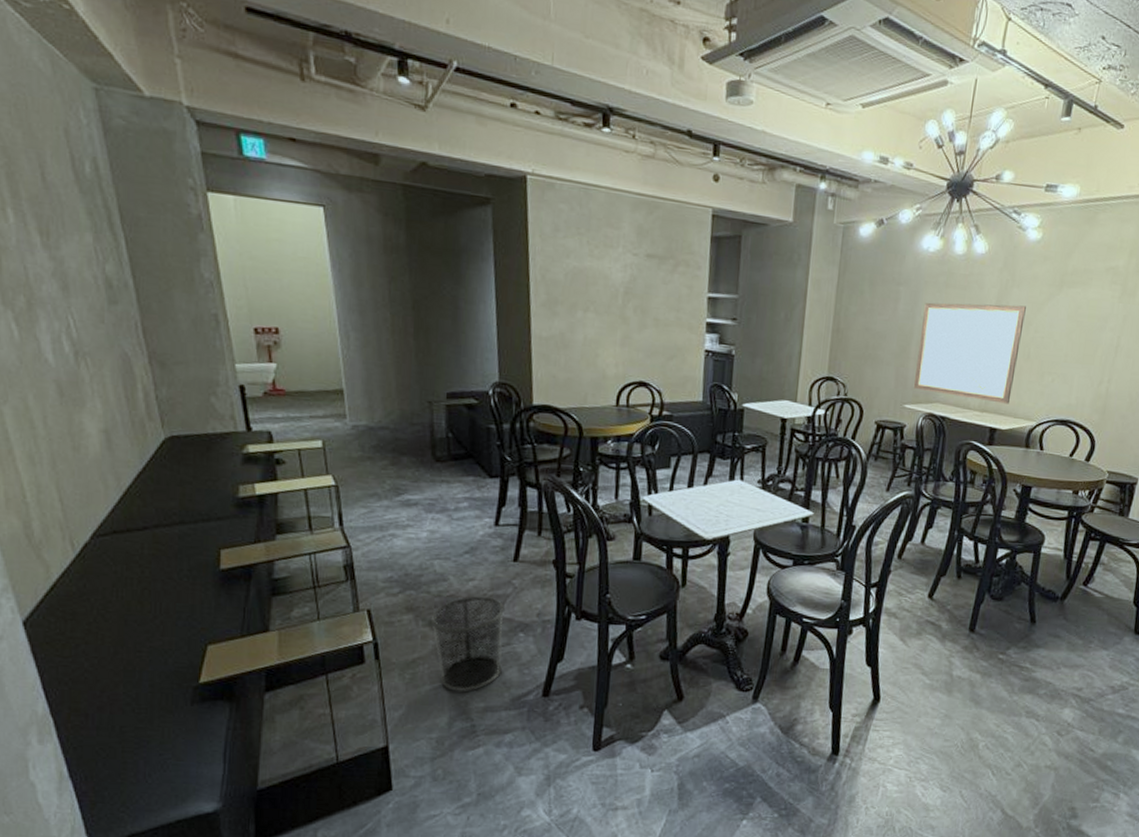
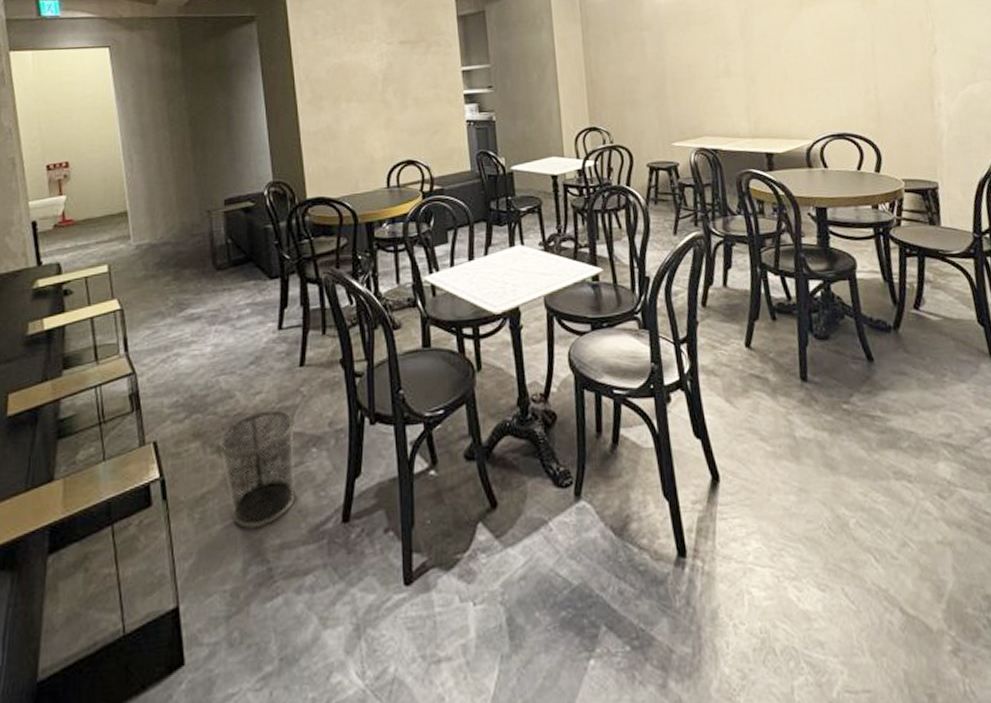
wall art: present [913,302,1026,404] -> none [671,30,779,127]

